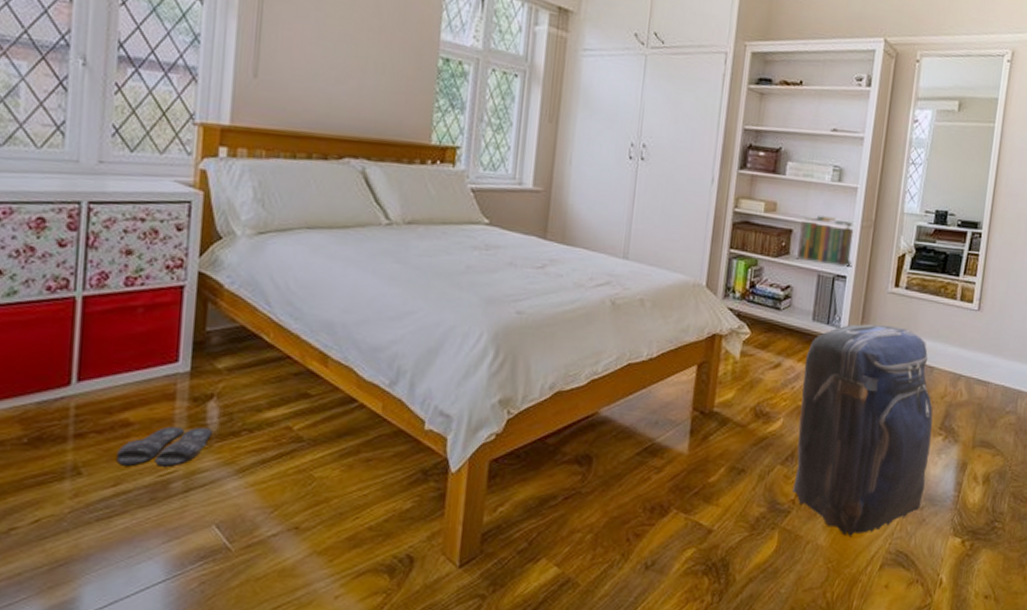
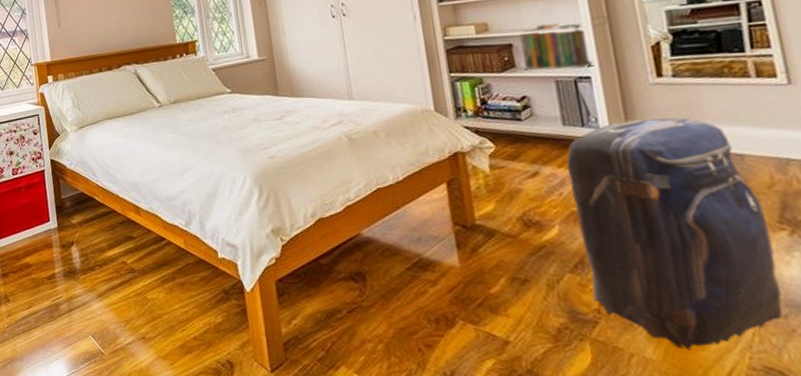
slippers: present [116,426,212,467] -> none [26,265,78,294]

